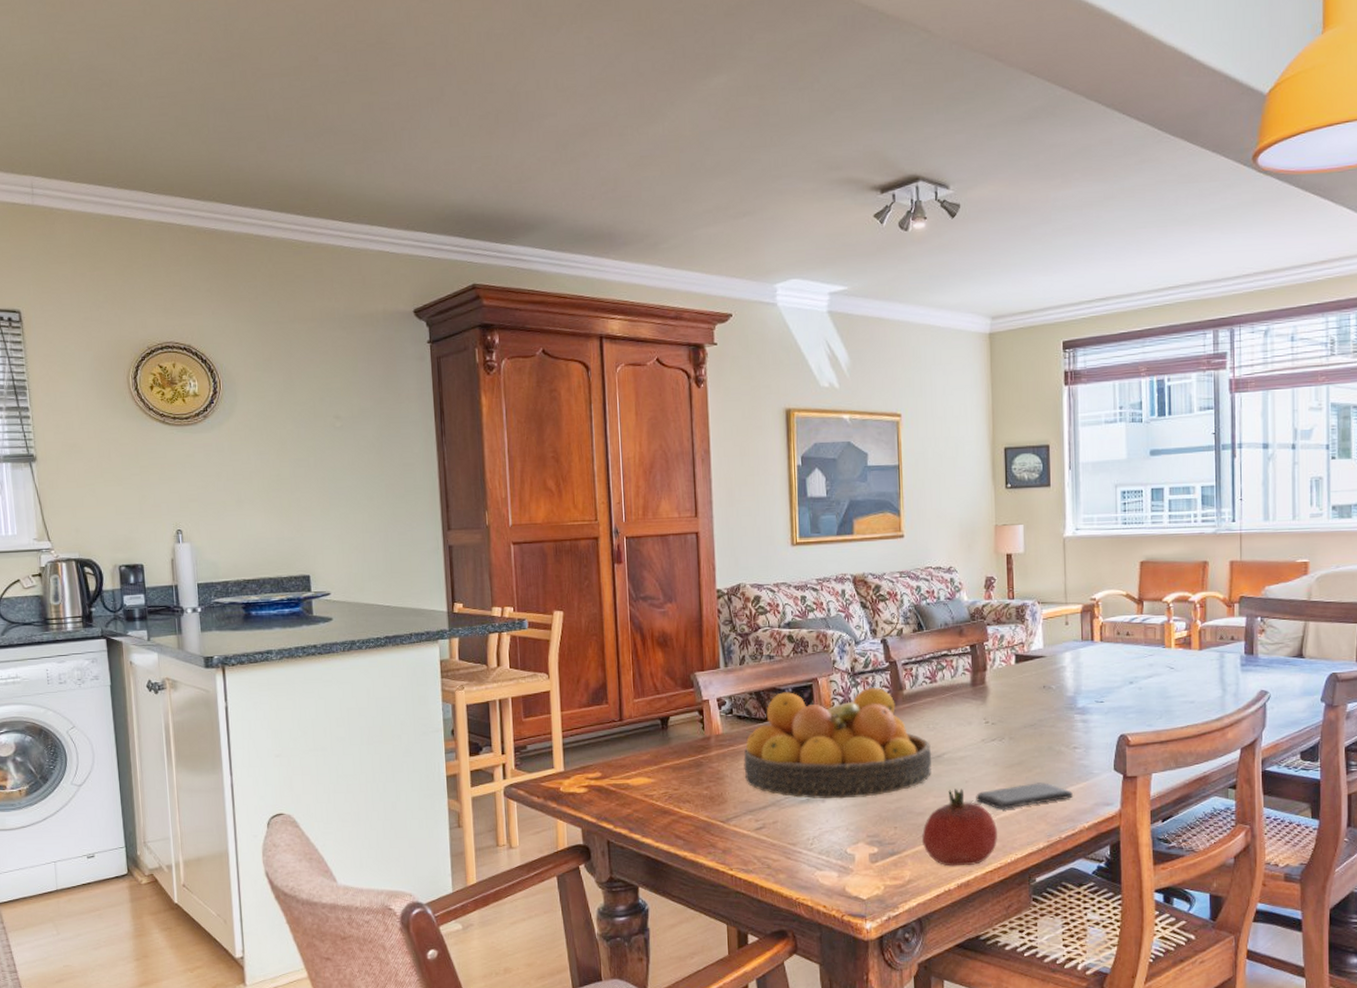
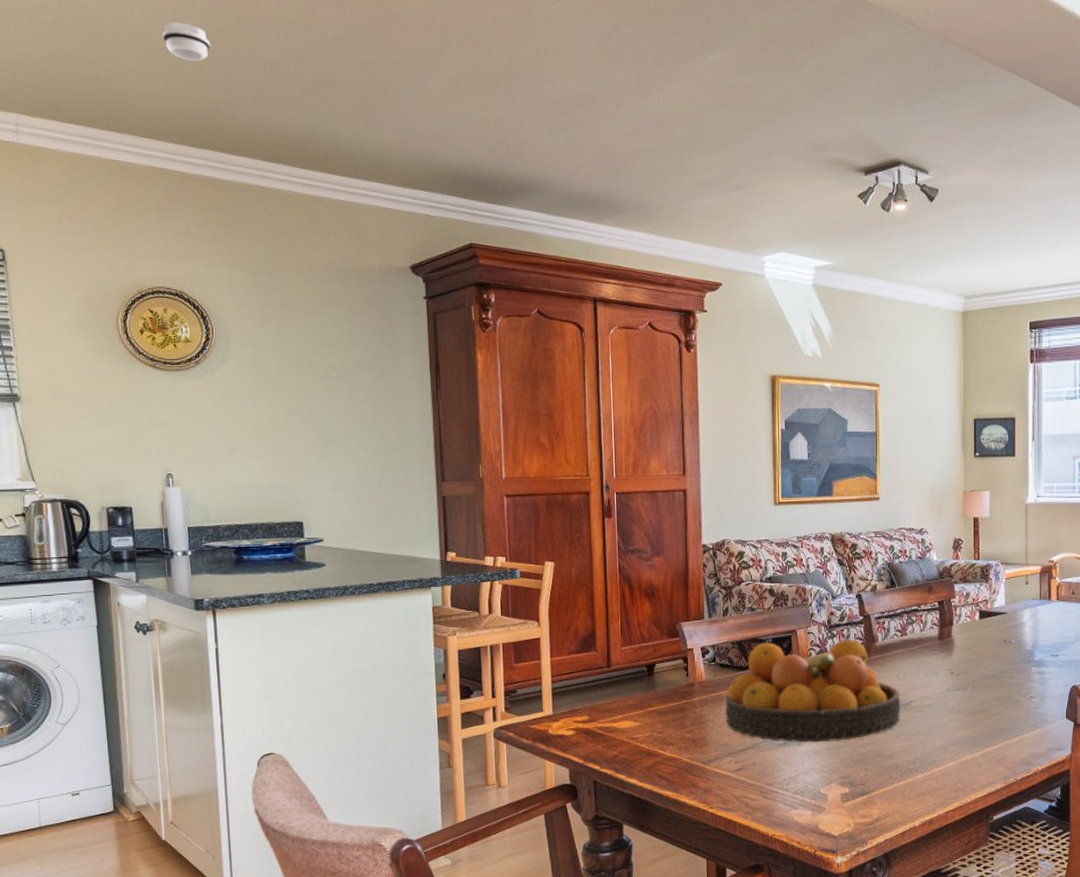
smoke detector: none [169,76,216,114] -> present [162,21,211,61]
fruit: present [921,788,998,867] -> none [889,734,960,806]
smartphone: present [976,782,1073,809] -> none [940,729,1028,753]

